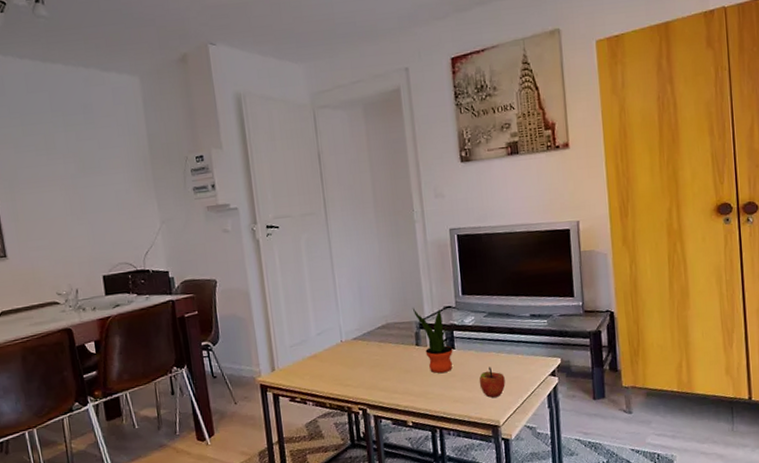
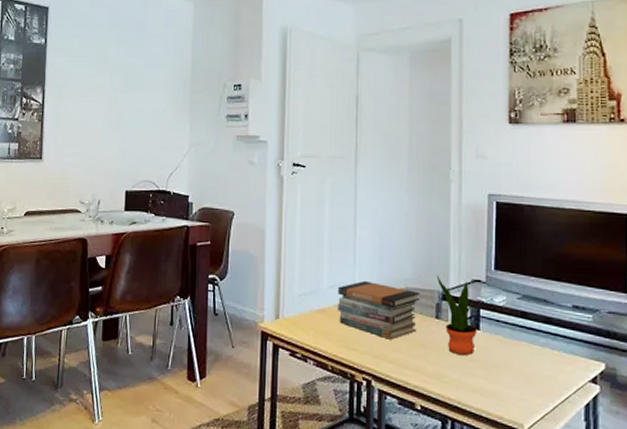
book stack: none [326,323,401,371] -> present [338,280,420,340]
apple: present [479,367,506,398] -> none [504,358,535,396]

